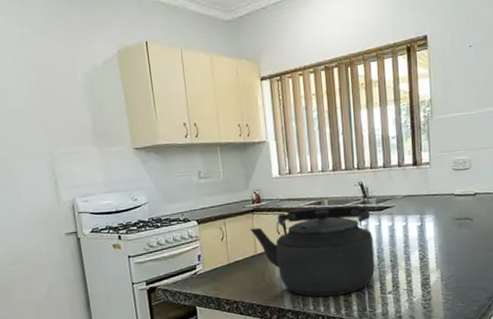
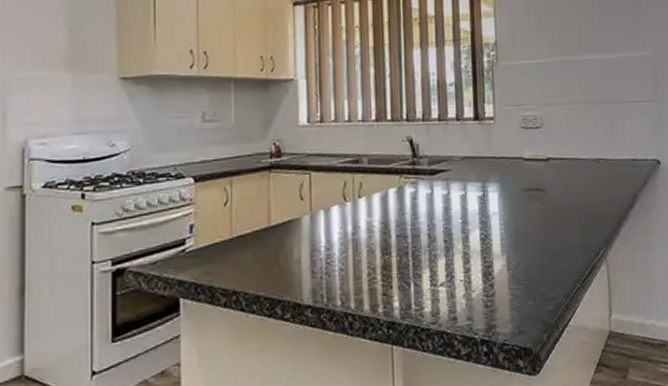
kettle: present [250,205,375,297] -> none [264,165,425,289]

